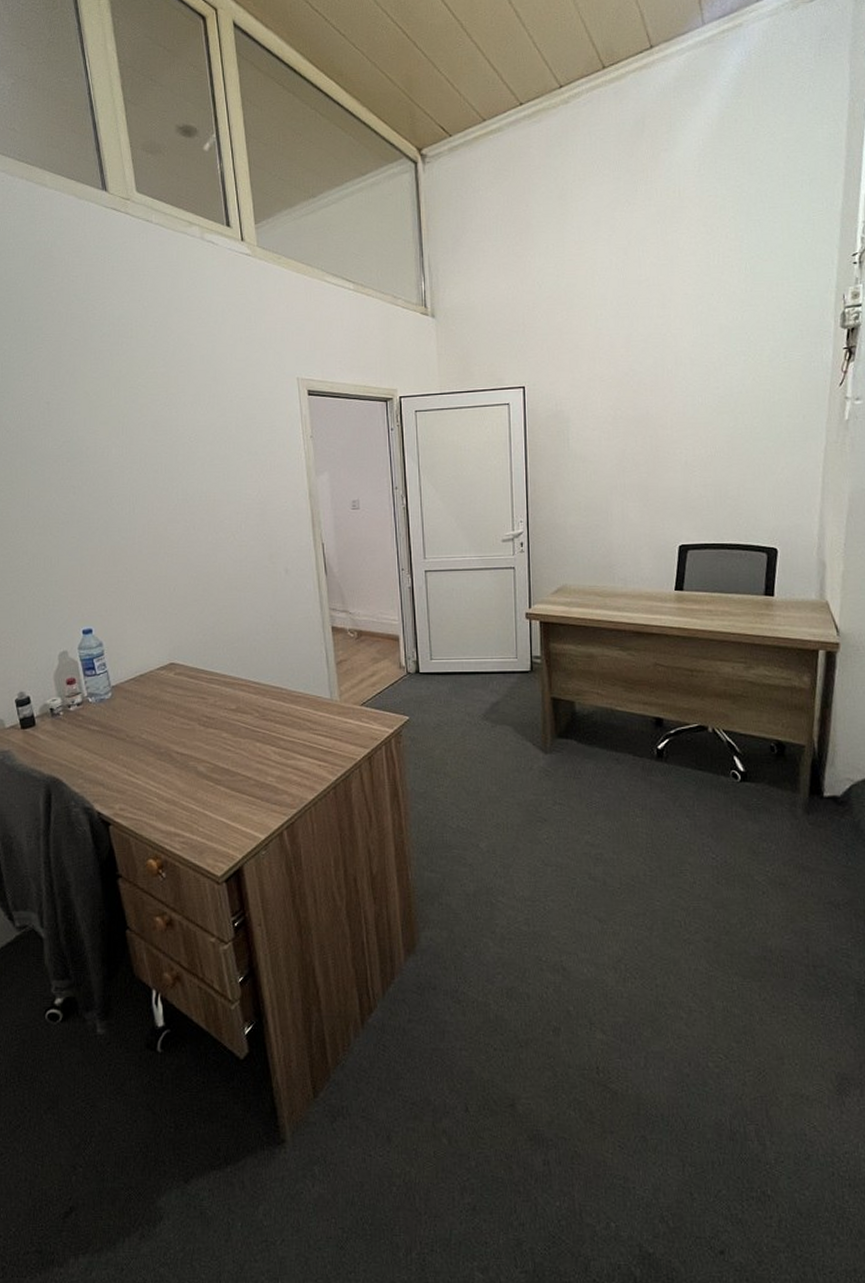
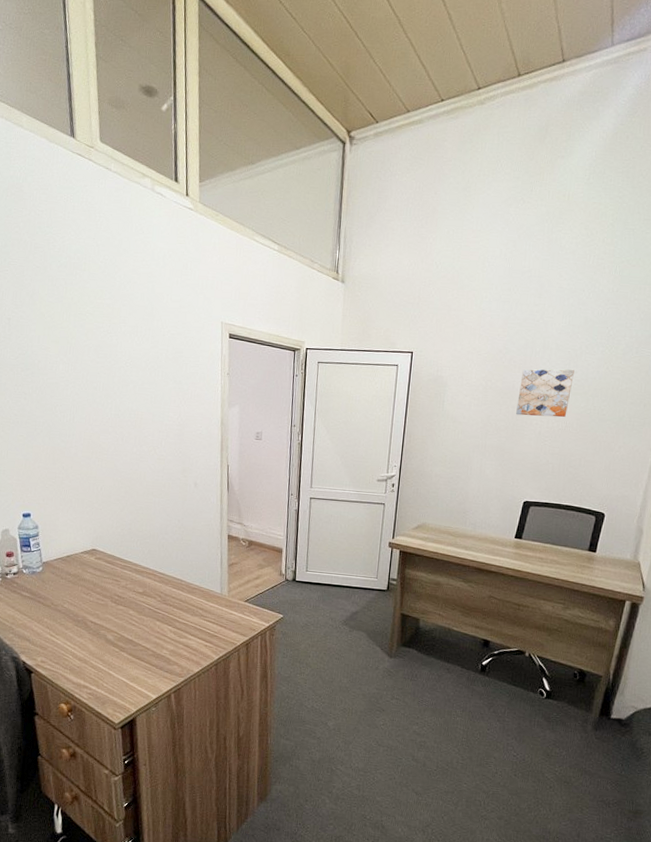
wall art: none [654,386,716,445] -> present [516,369,574,417]

